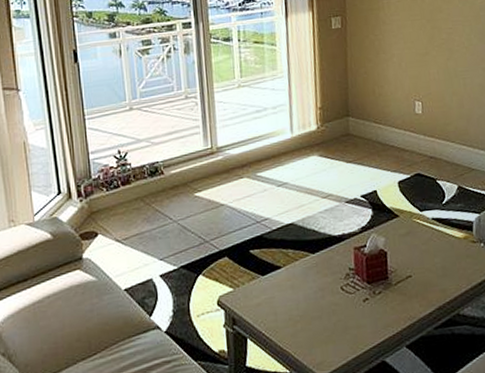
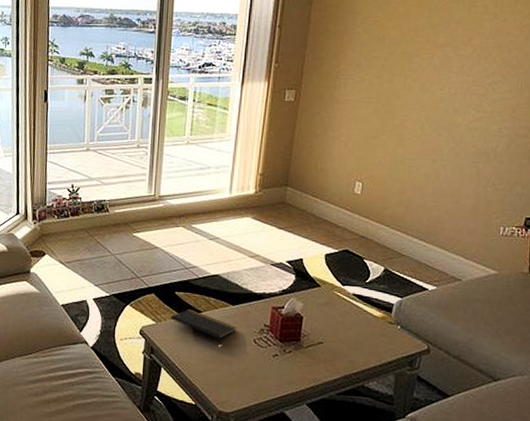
notepad: none [248,266,321,300] -> present [170,309,237,345]

